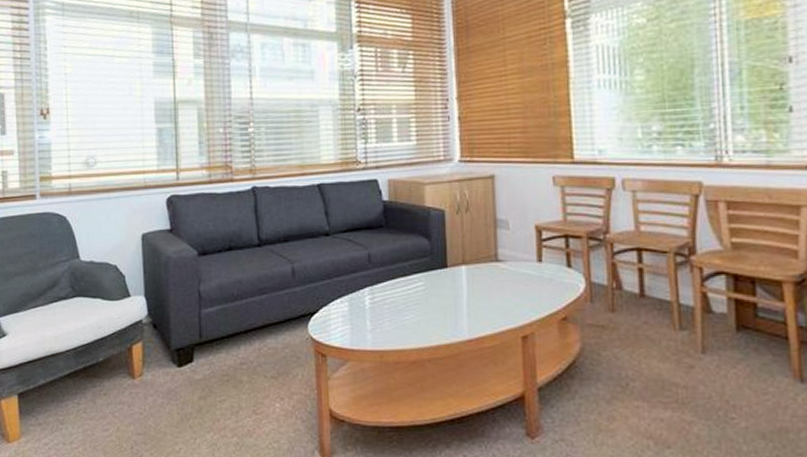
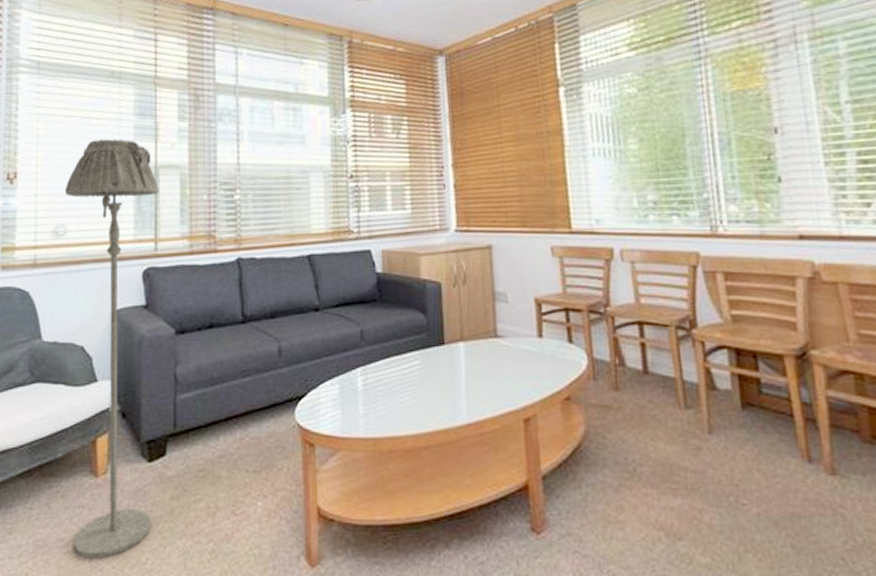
floor lamp: none [93,76,183,447] -> present [65,139,159,559]

